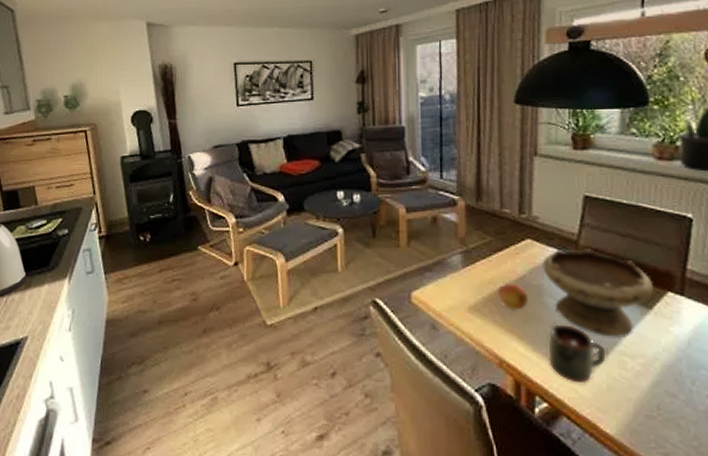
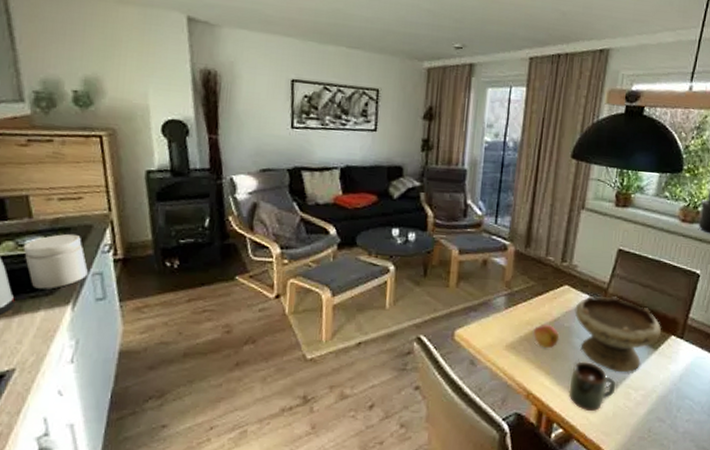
jar: none [31,216,79,266] -> present [23,233,88,289]

